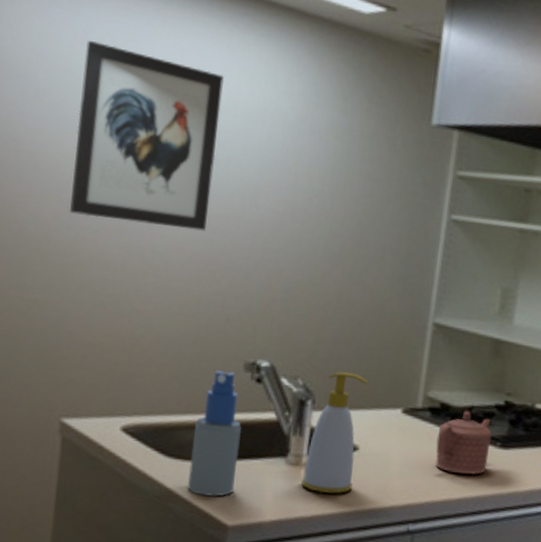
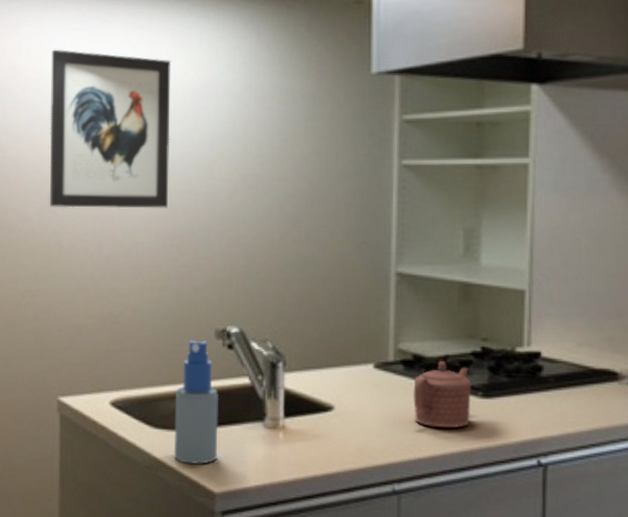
soap bottle: present [301,372,368,494] -> none [281,331,336,456]

